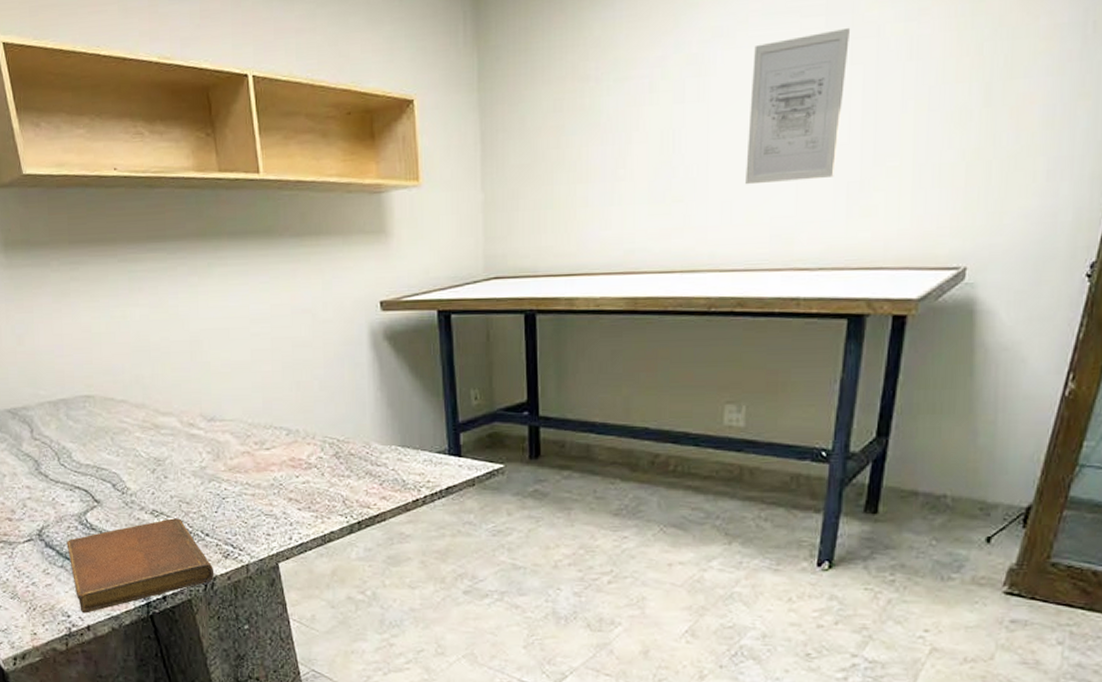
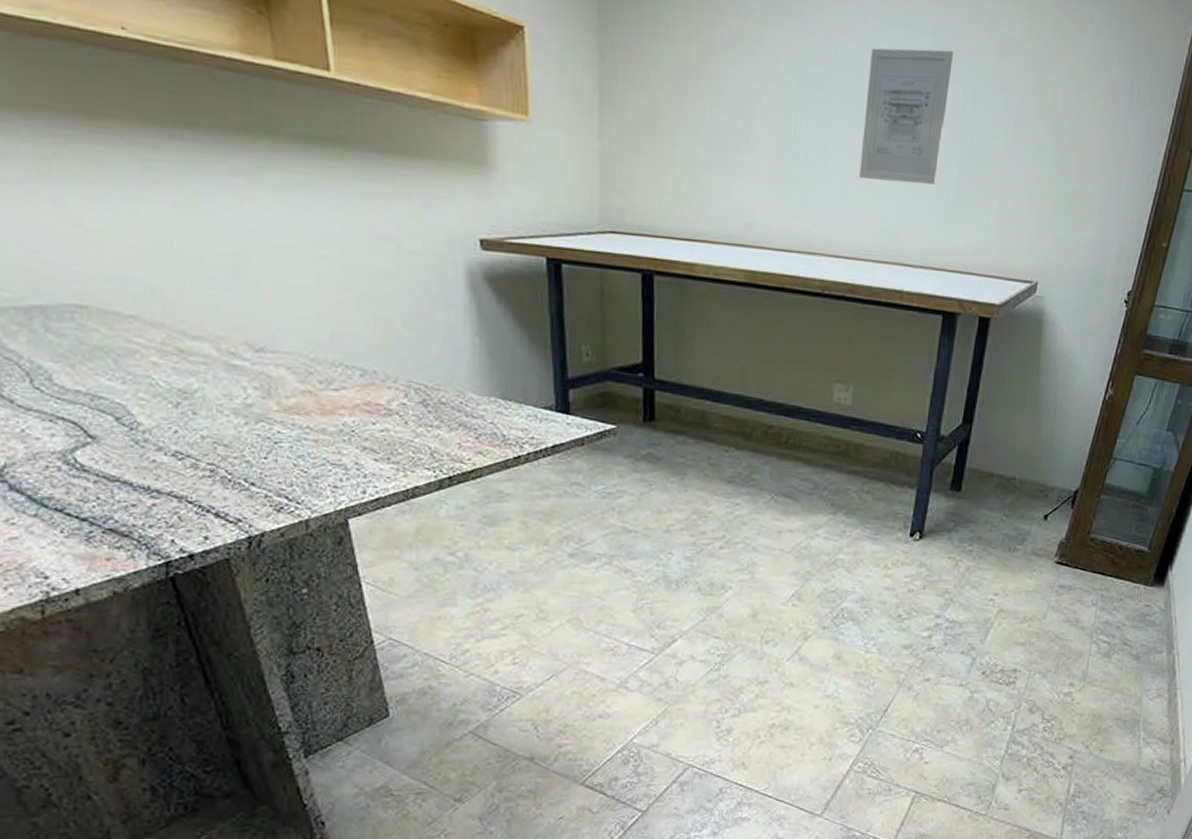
notebook: present [66,518,215,614] -> none [43,462,262,574]

